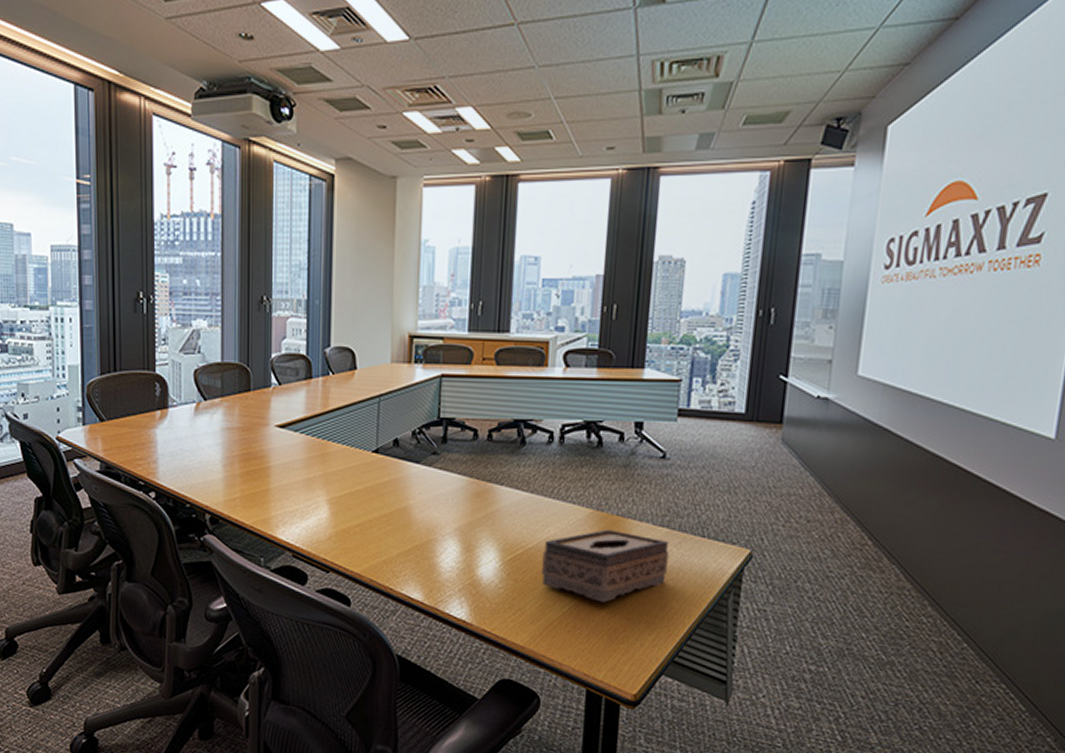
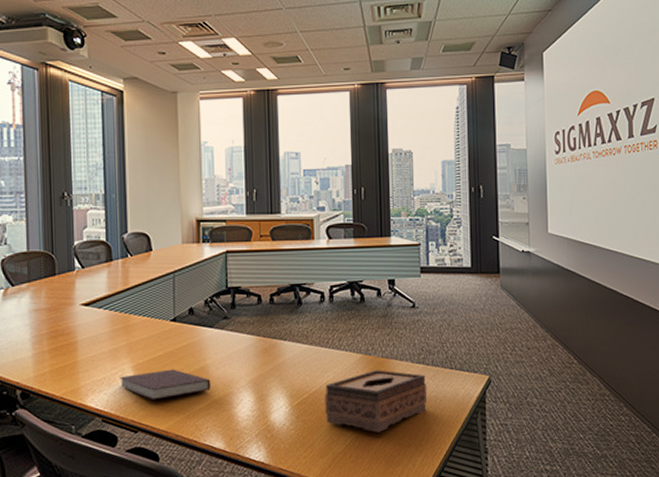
notebook: none [313,506,413,539] -> present [120,369,211,400]

